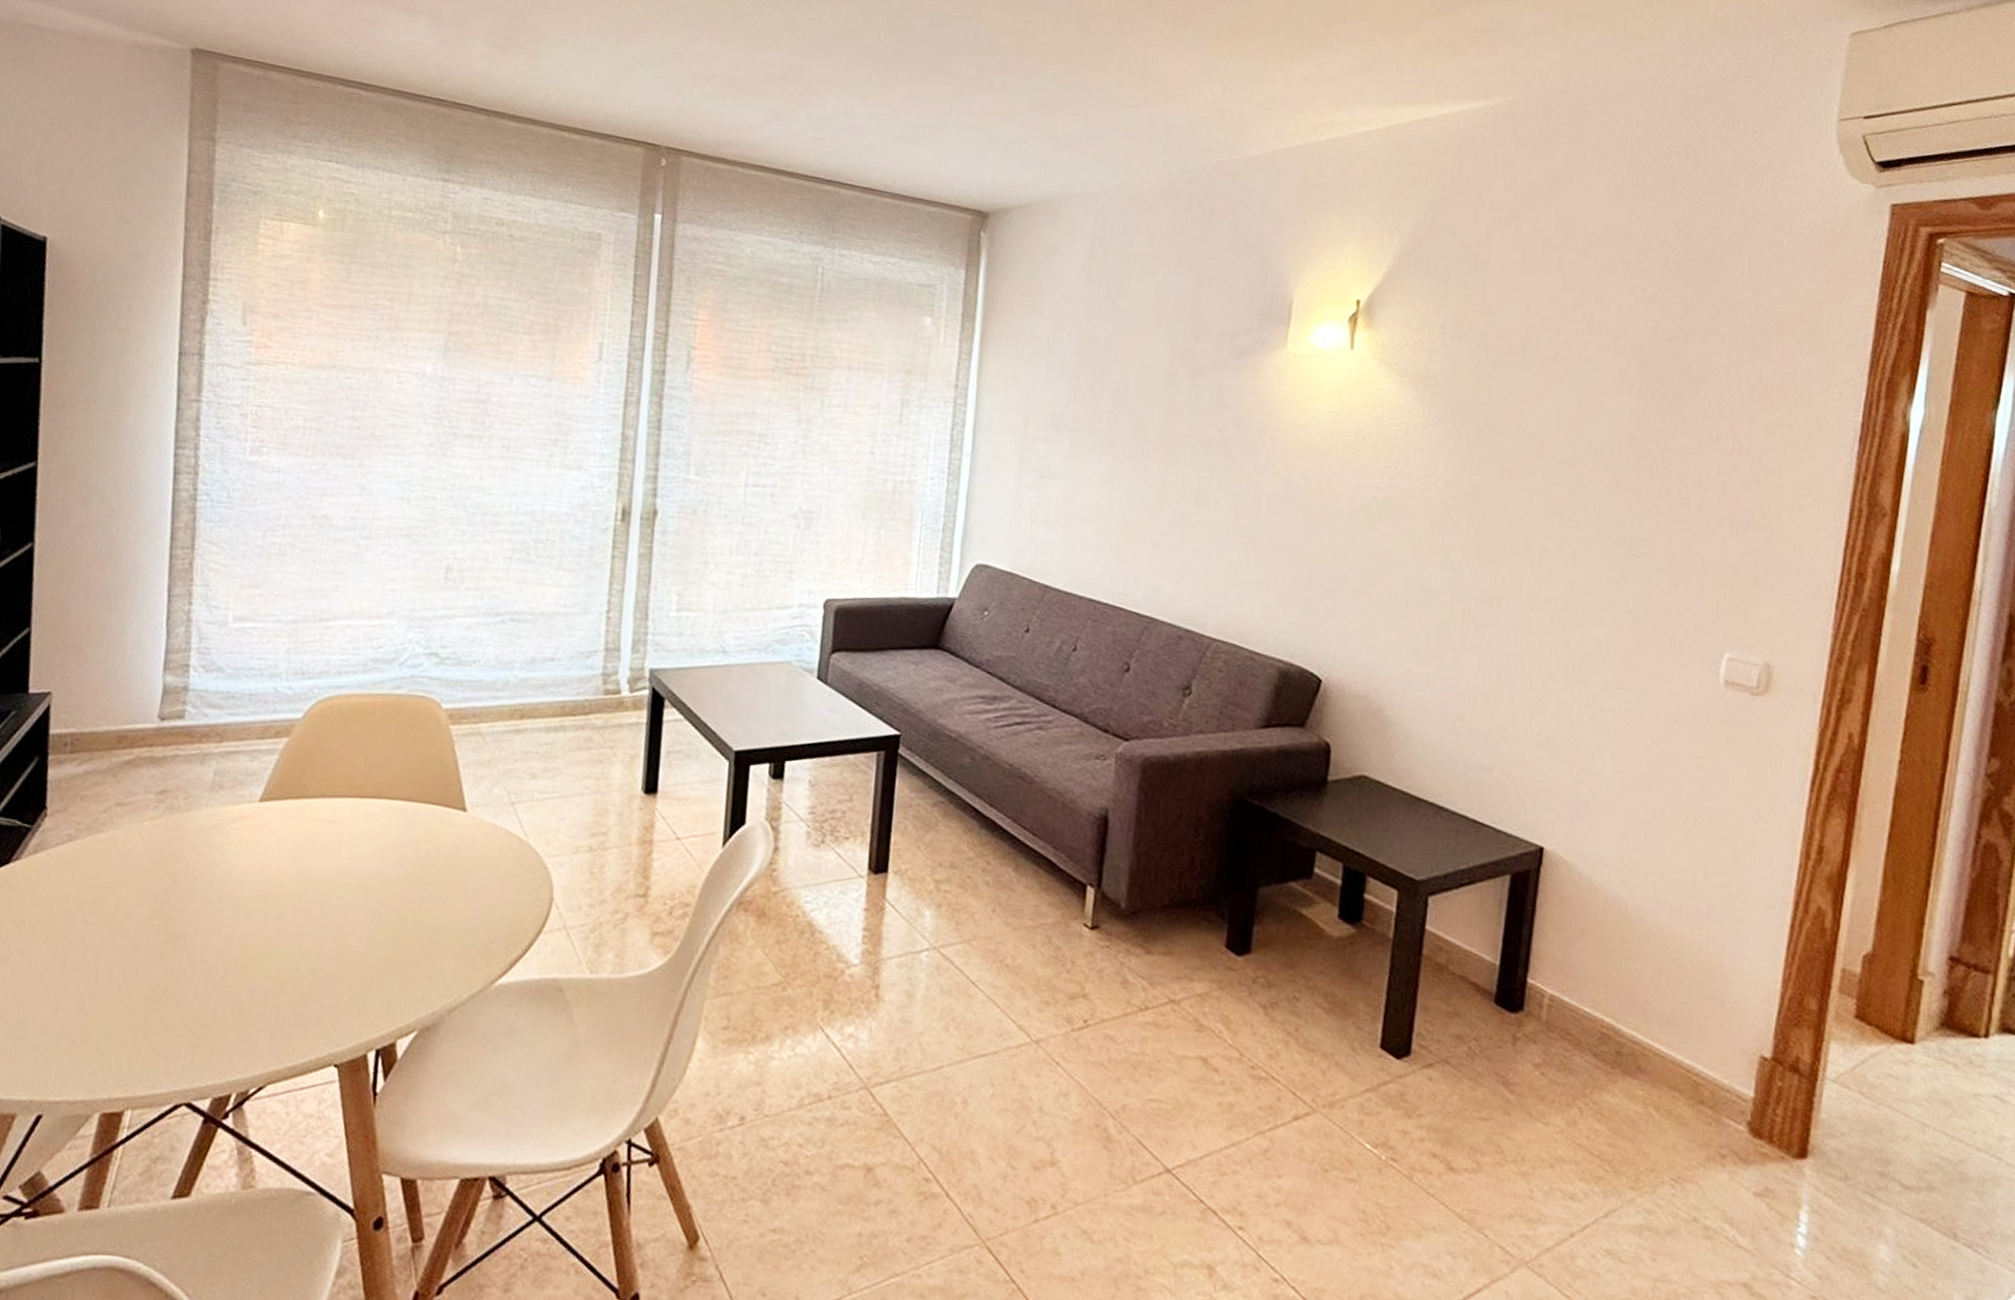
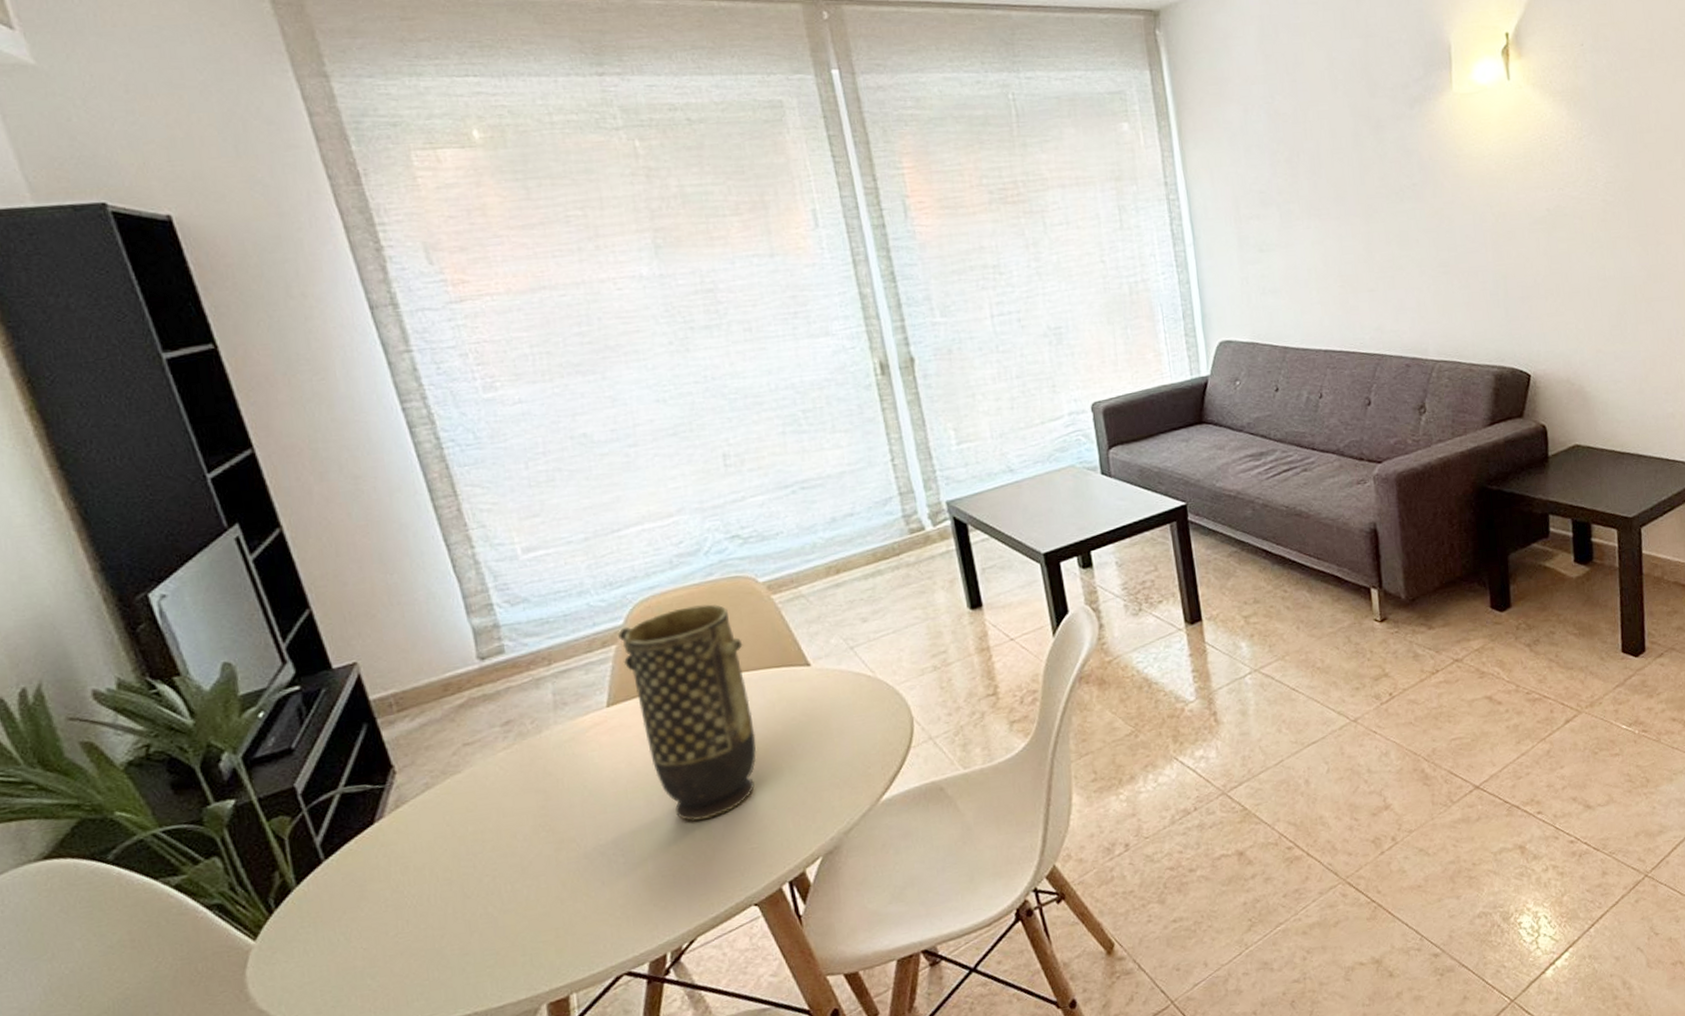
vase: none [282,715,408,953] -> present [618,604,757,821]

